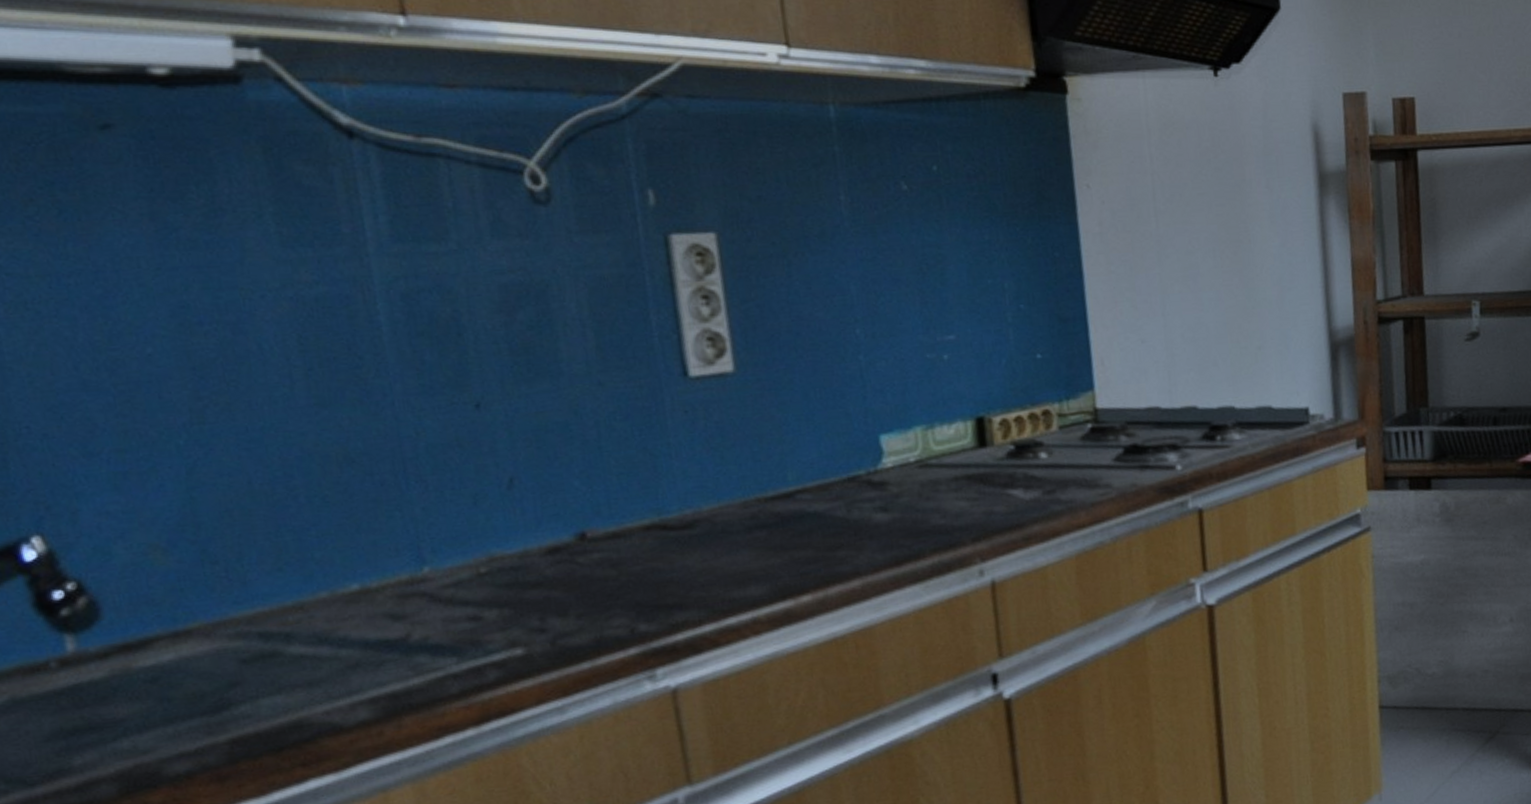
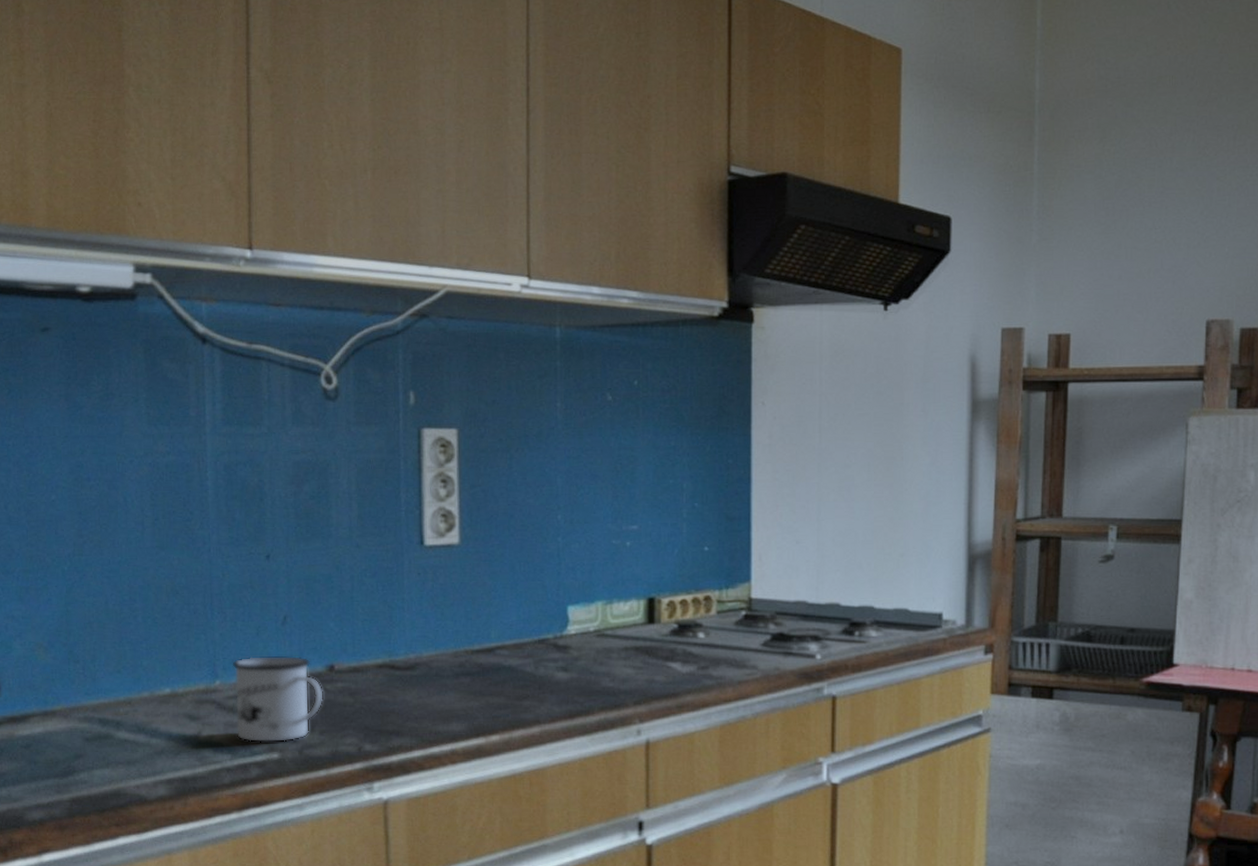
mug: none [443,525,577,639] -> present [232,655,323,743]

